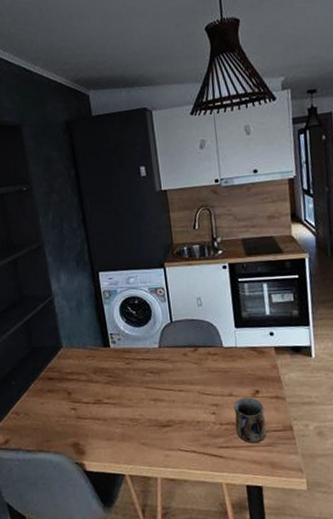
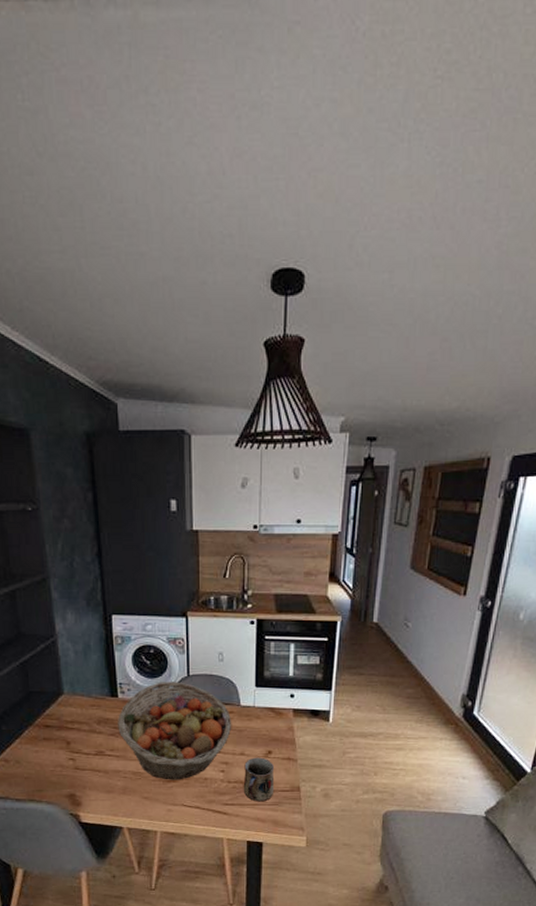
fruit basket: none [111,328,218,425] -> present [118,682,232,780]

